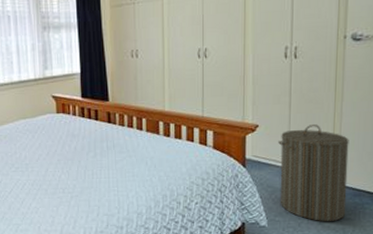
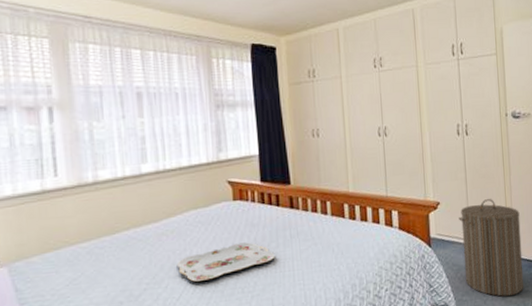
serving tray: none [8,150,93,180] -> present [176,242,275,282]

